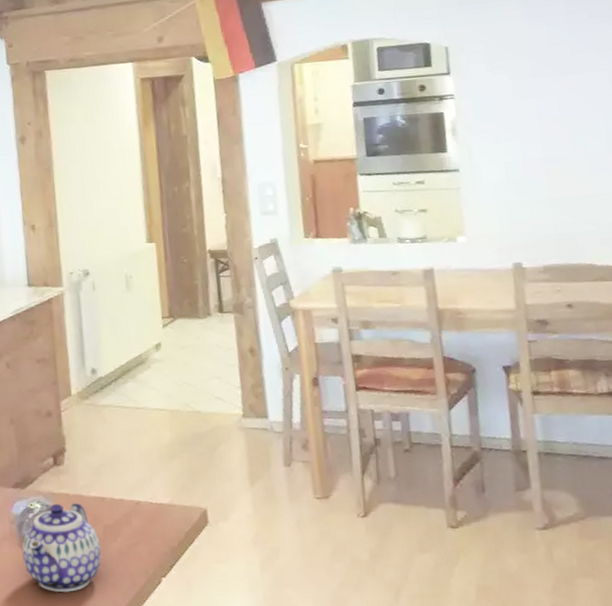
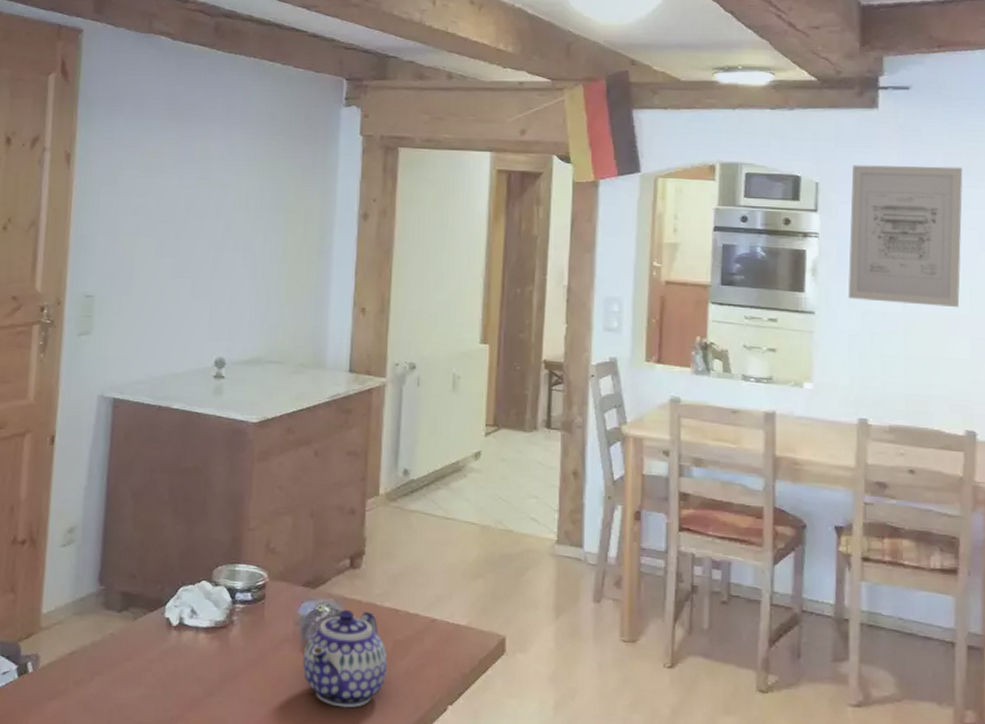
wall art: none [478,12,597,153] -> present [848,165,963,307]

